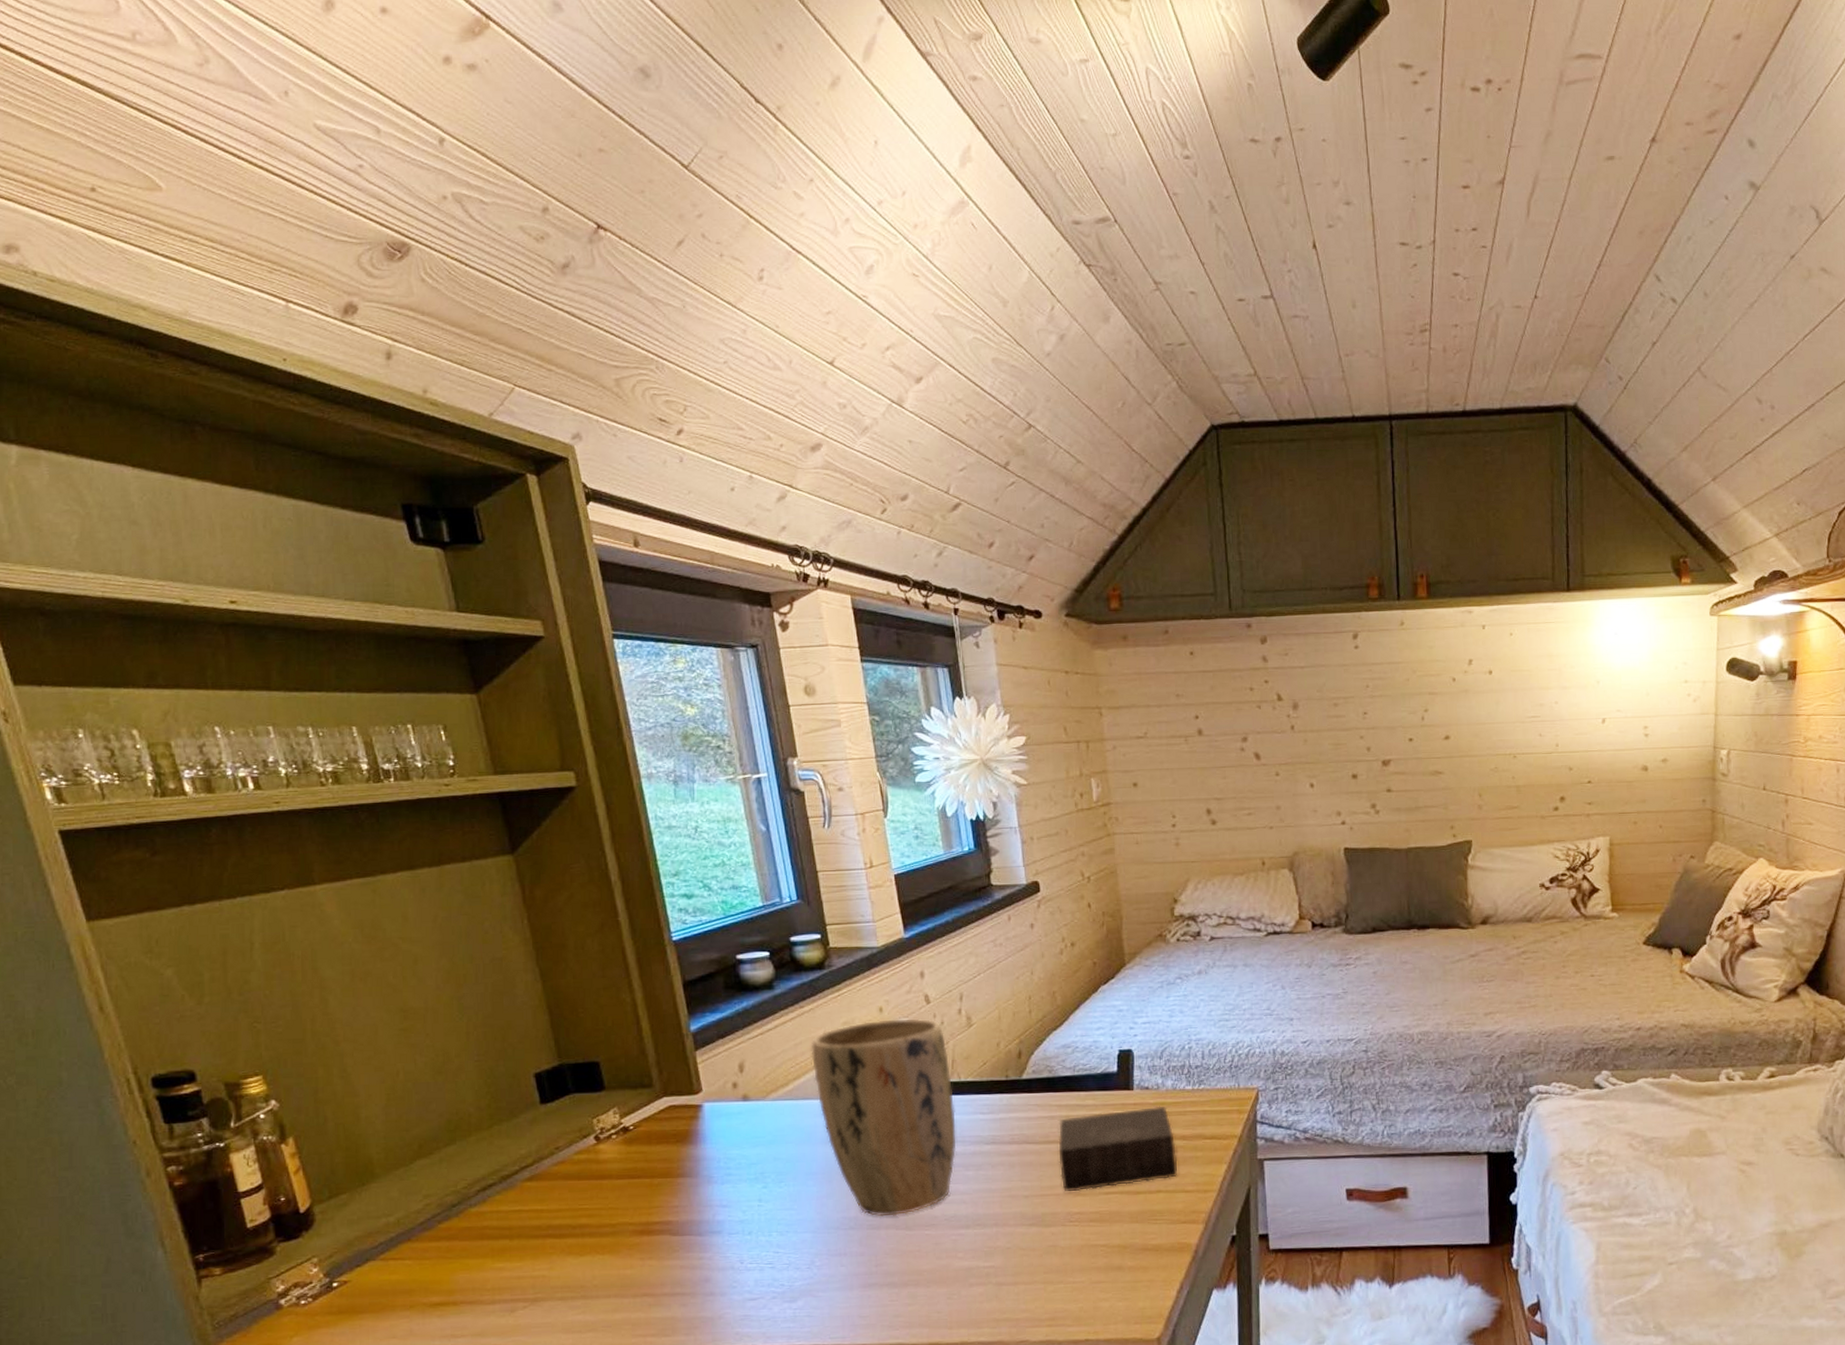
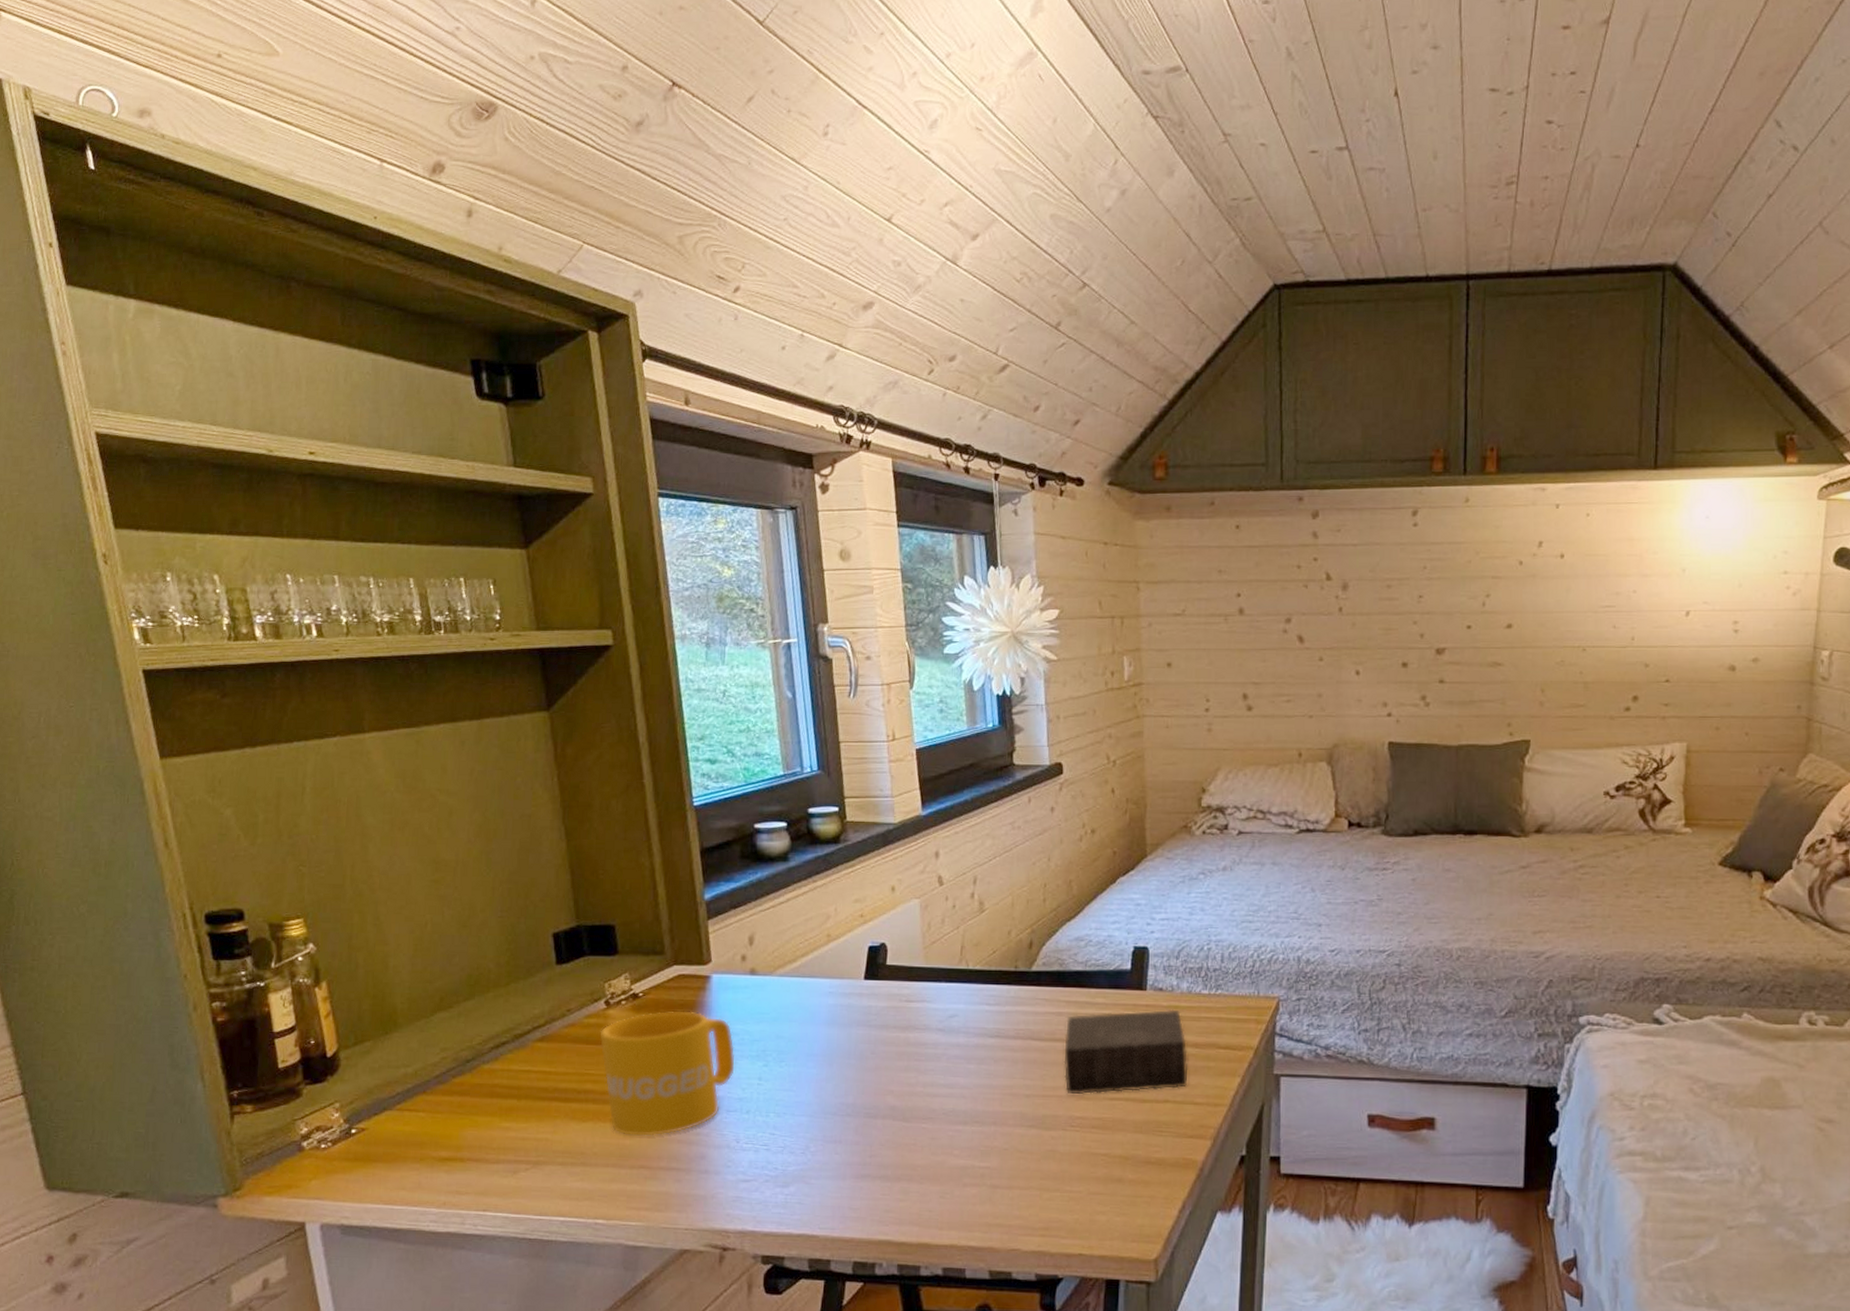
mug: none [591,1140,734,1266] -> present [600,1011,735,1136]
plant pot: present [811,1018,957,1217] -> none [820,899,961,1106]

